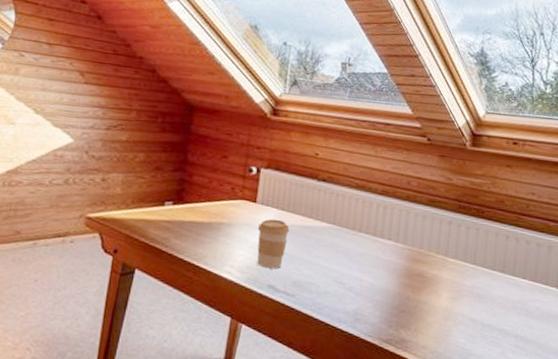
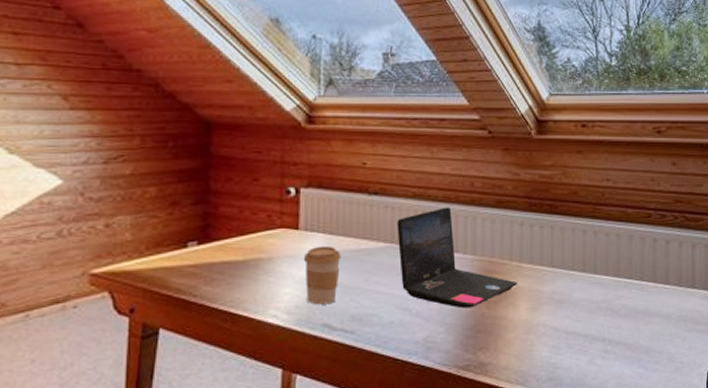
laptop: none [338,199,441,290] -> present [397,207,517,309]

